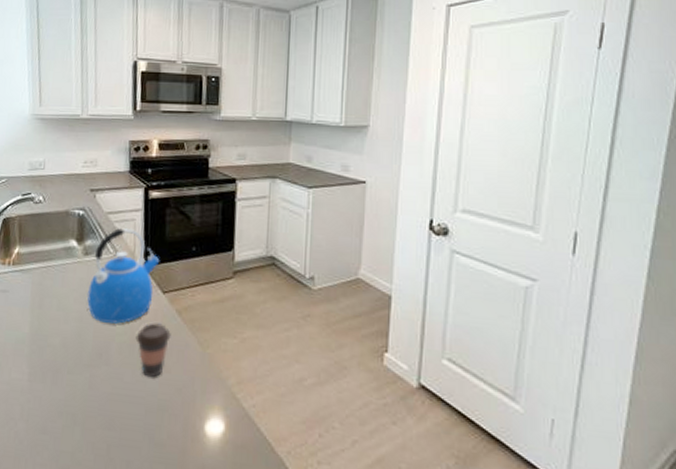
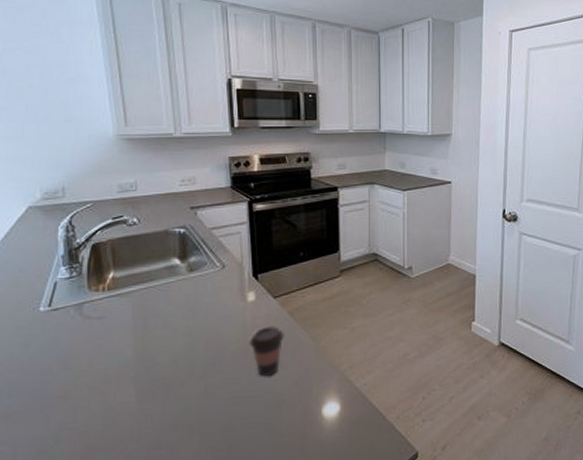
kettle: present [86,228,160,324] -> none [194,242,269,333]

